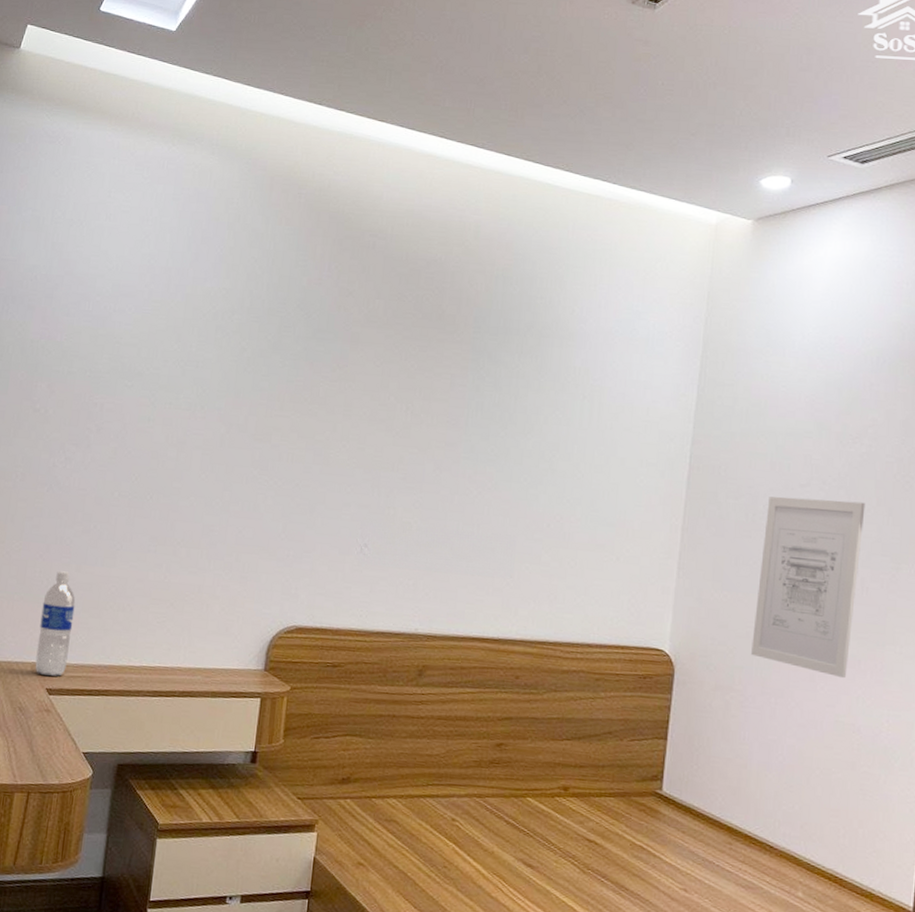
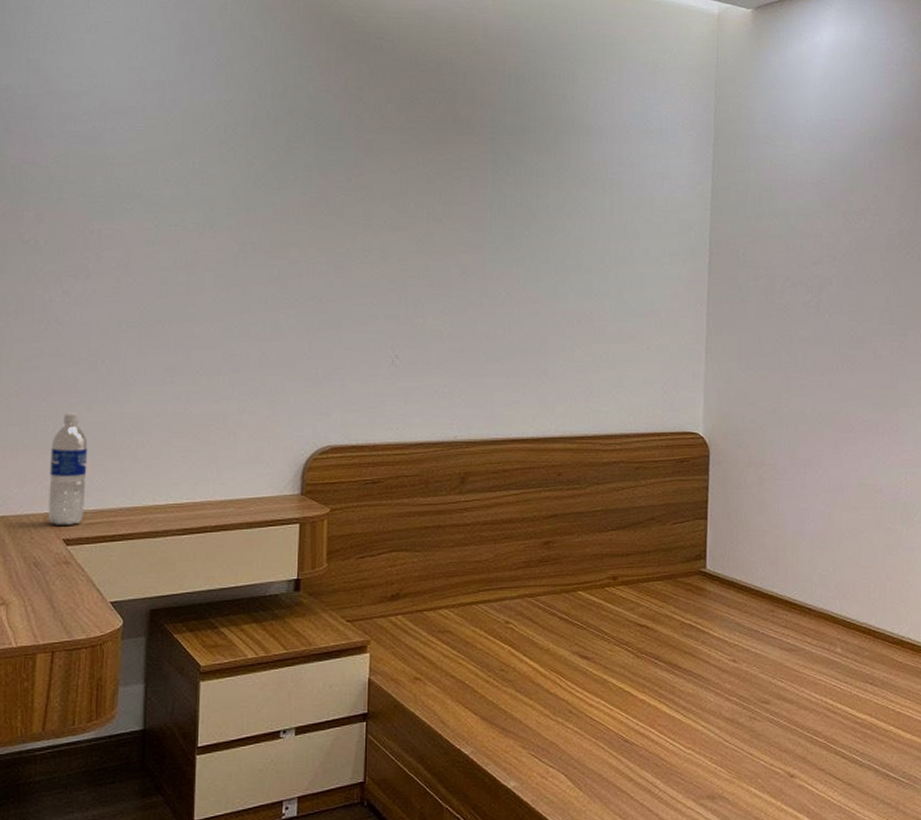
wall art: present [751,496,866,679] -> none [779,275,873,443]

